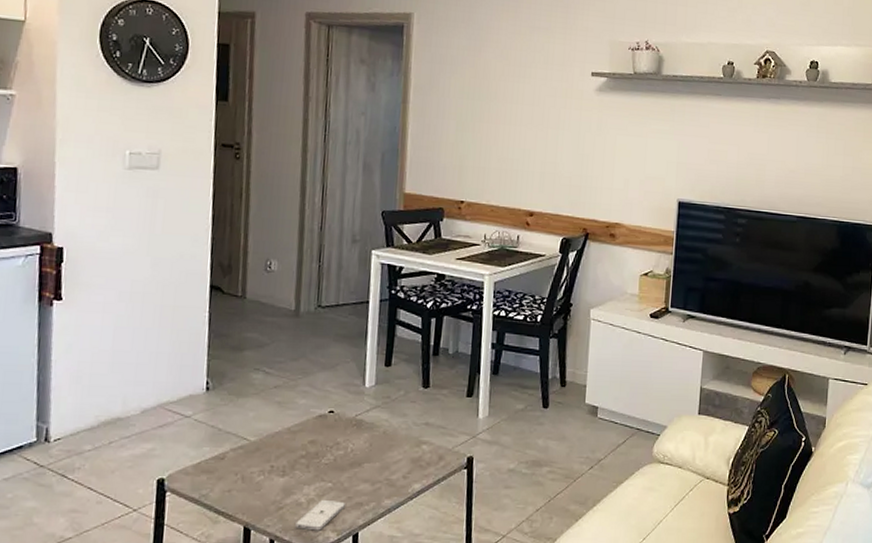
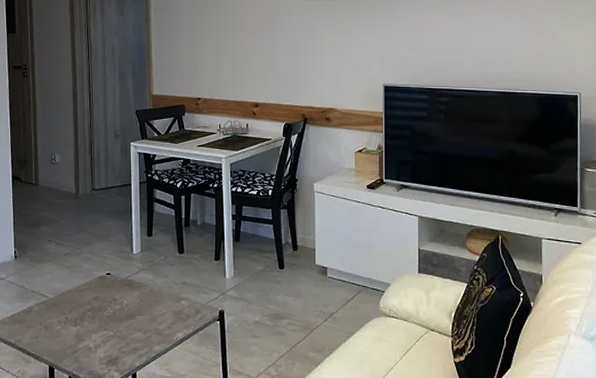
smartphone: present [295,499,345,531] -> none [87,345,124,371]

